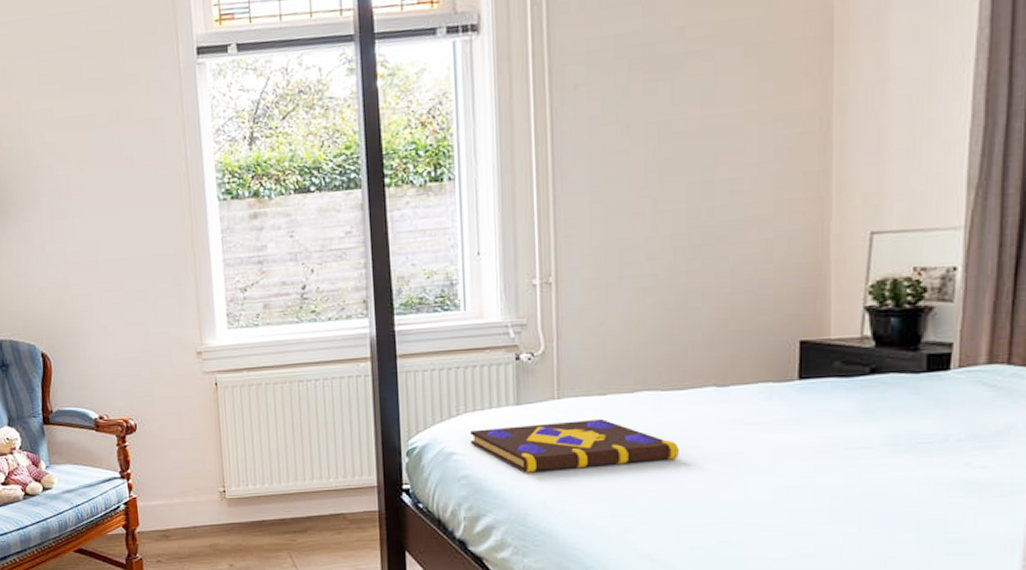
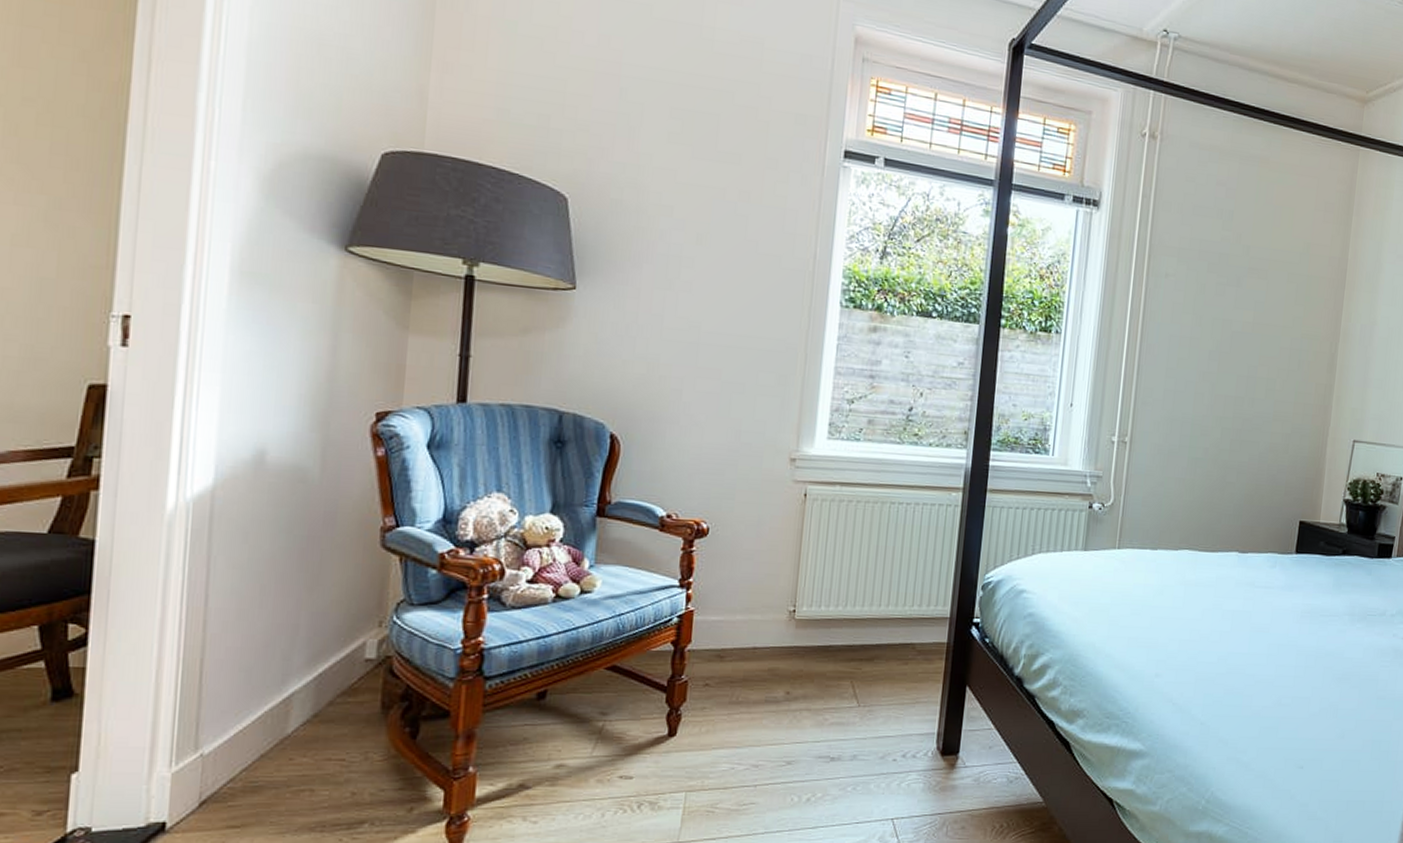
book: present [469,418,679,473] -> none [1039,570,1206,616]

